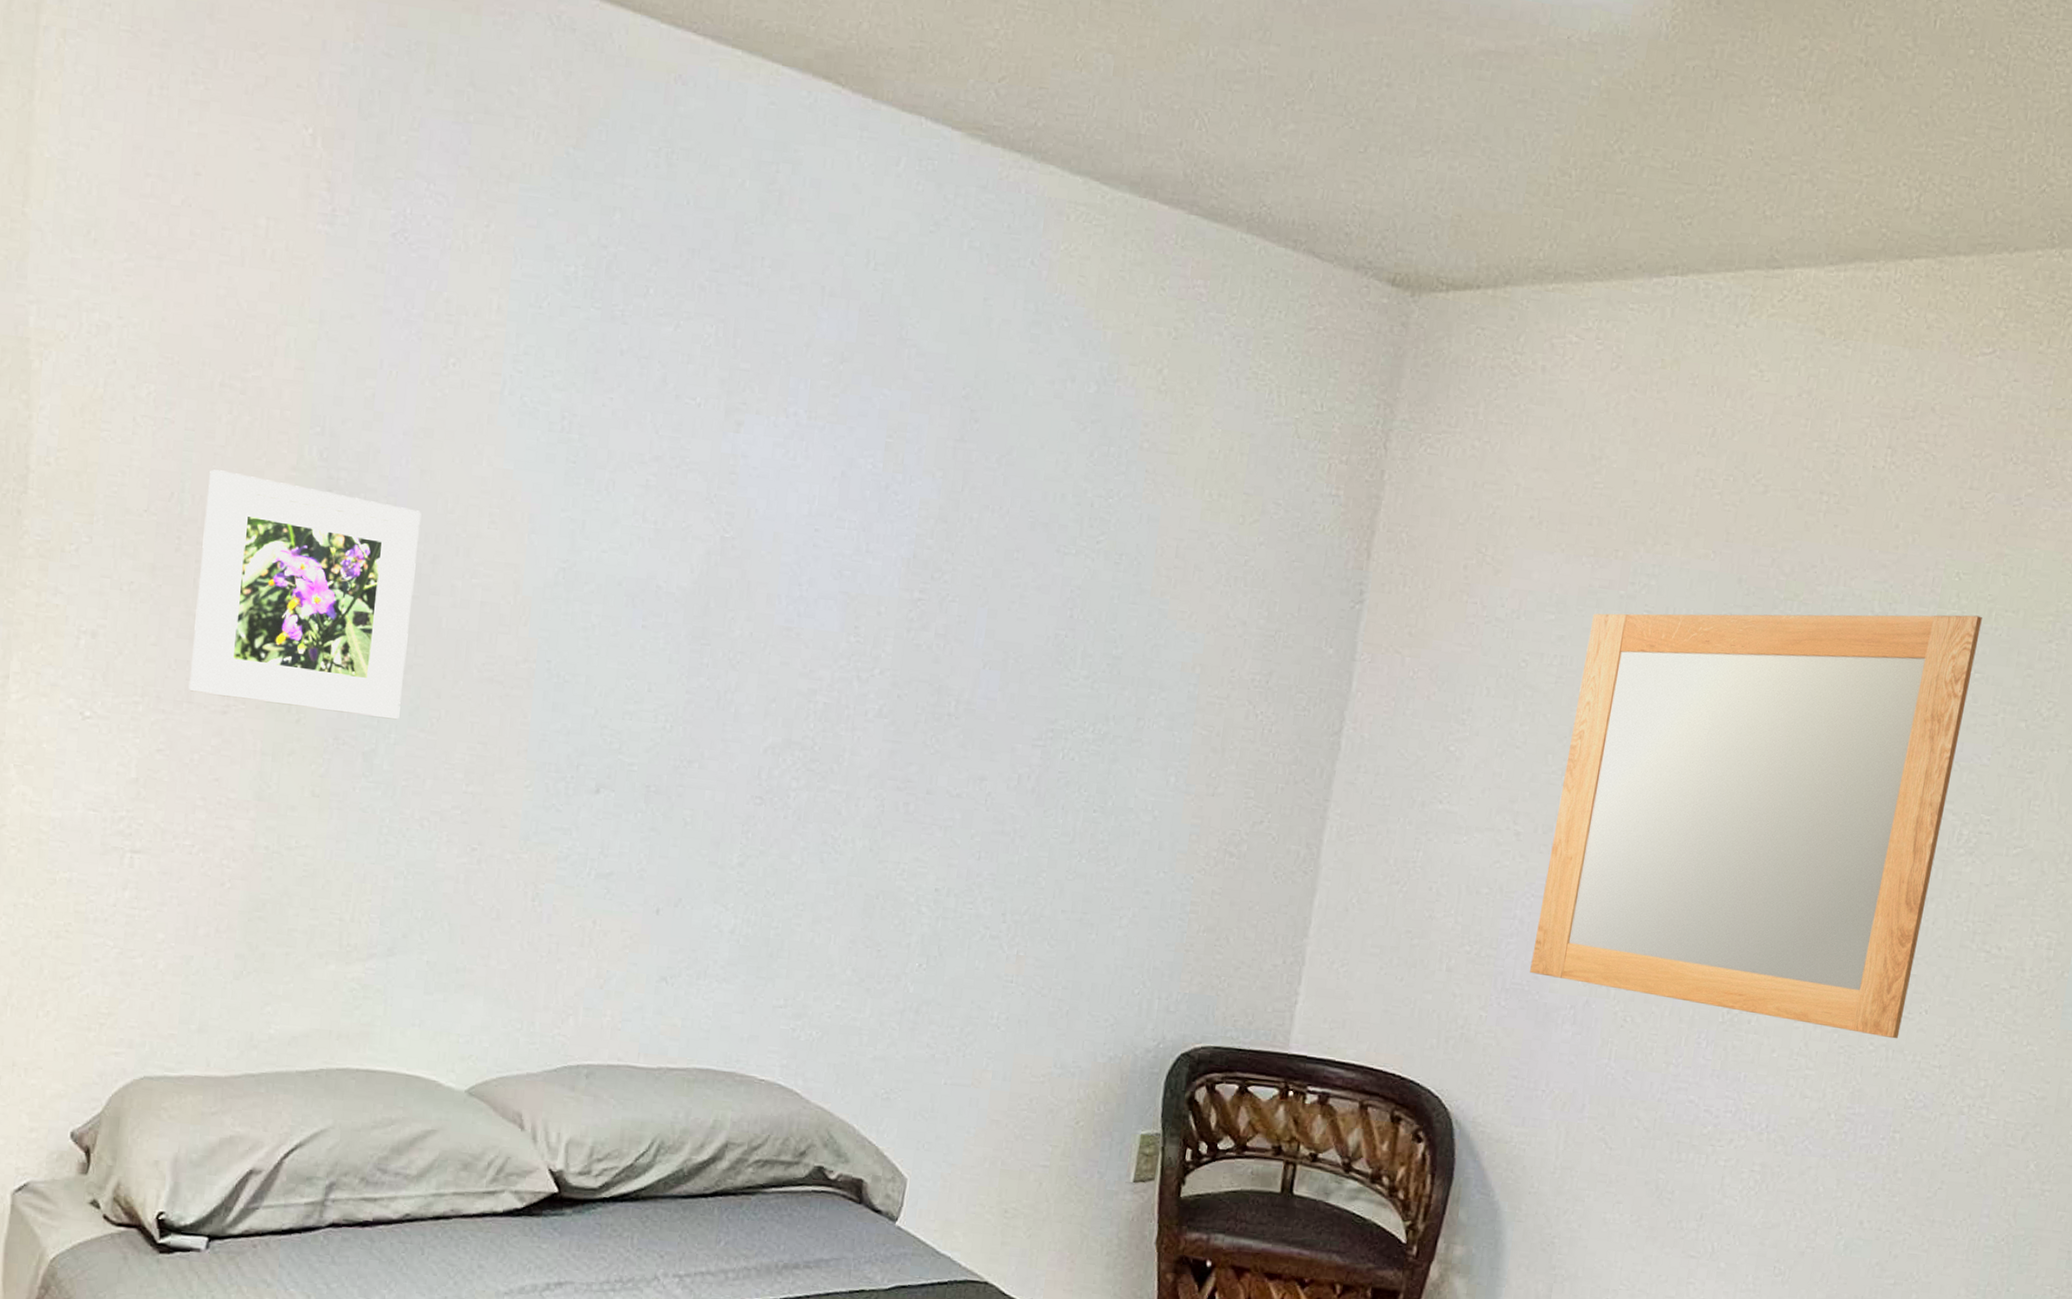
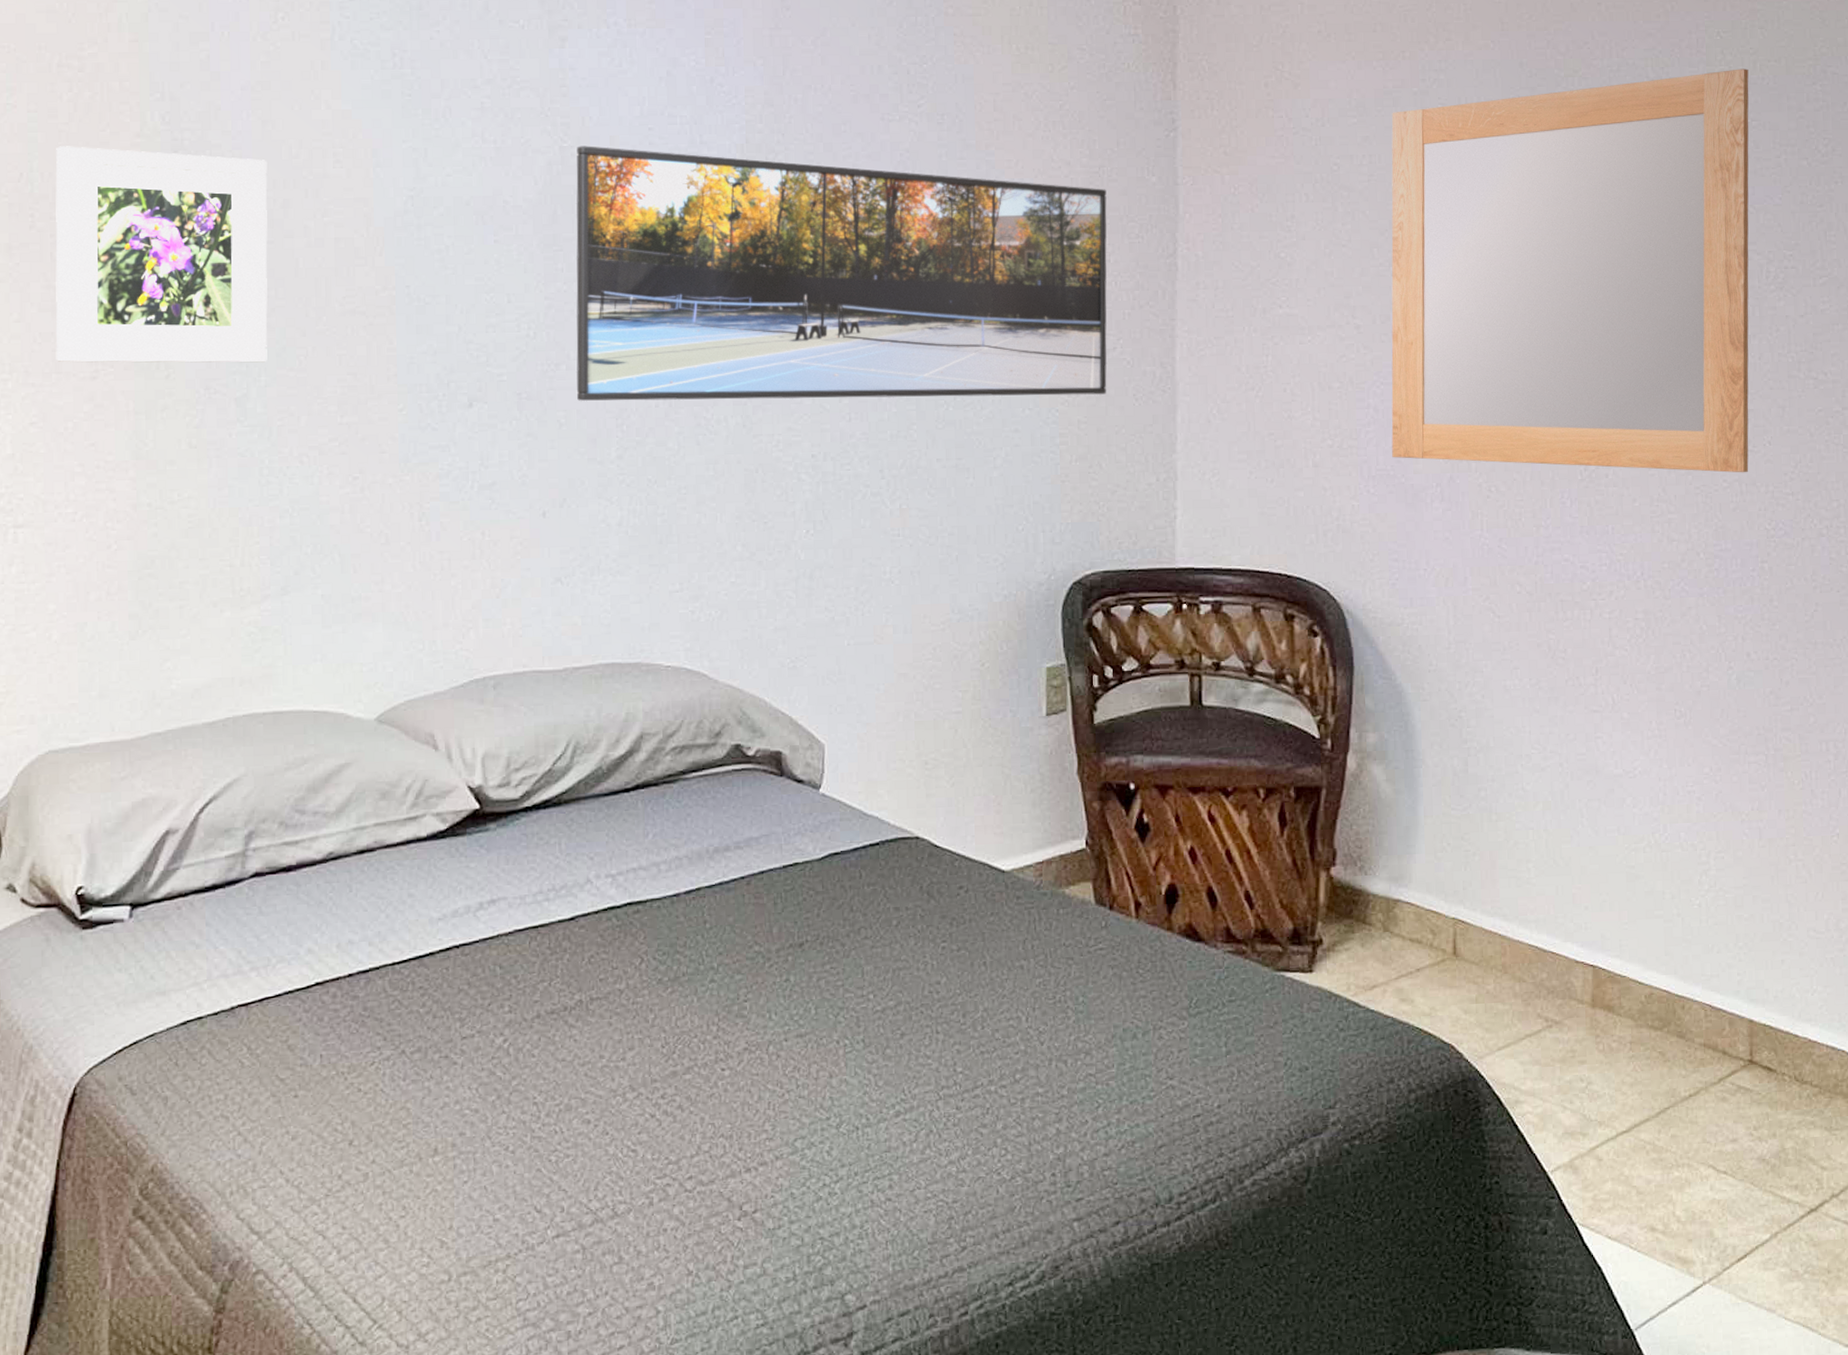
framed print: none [705,538,1280,868] -> present [576,146,1107,401]

